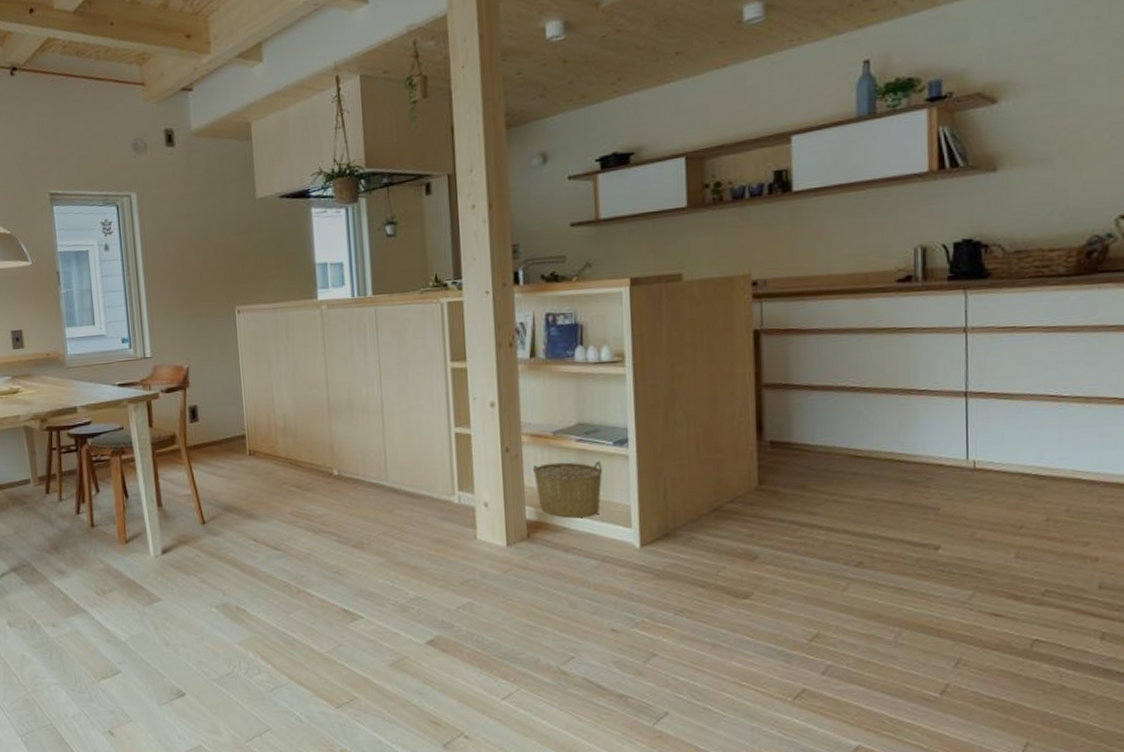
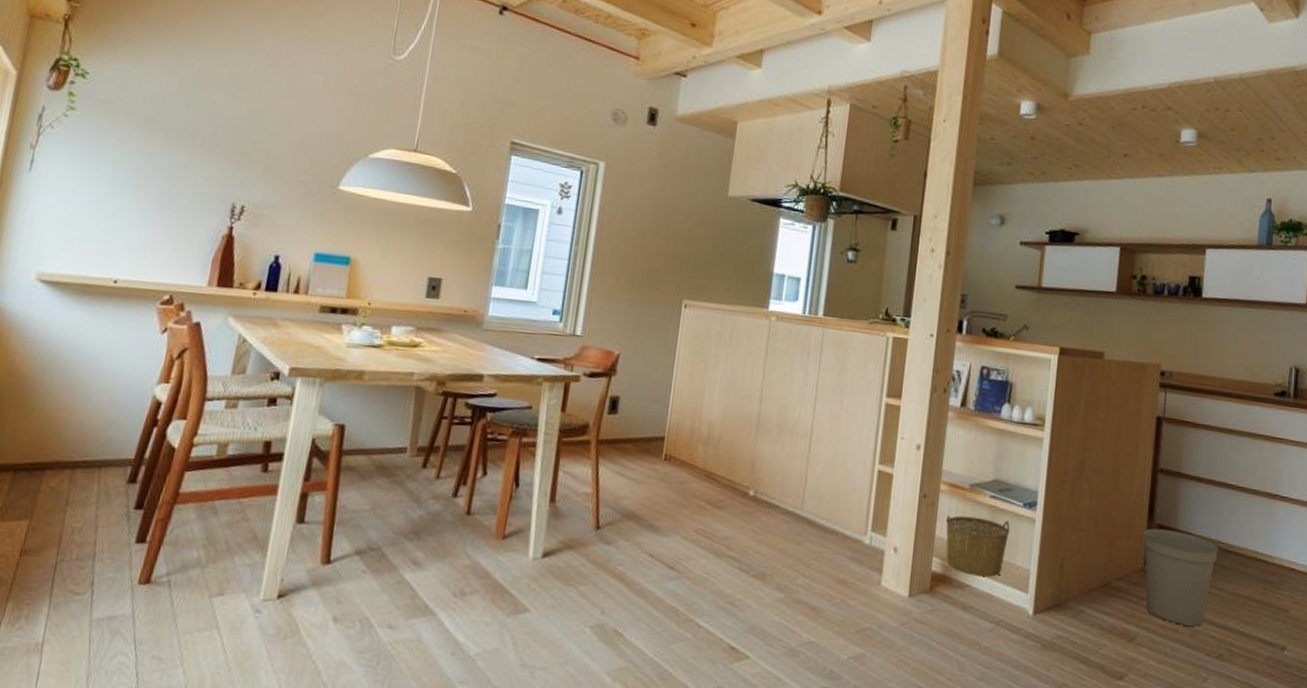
plant pot: none [753,444,845,539] -> present [1143,528,1219,627]

